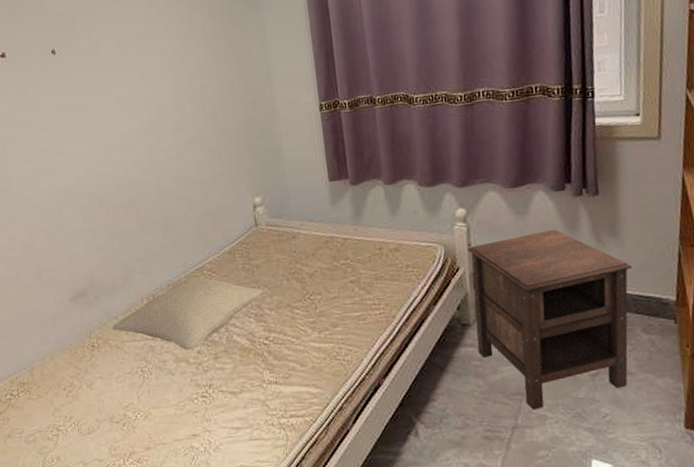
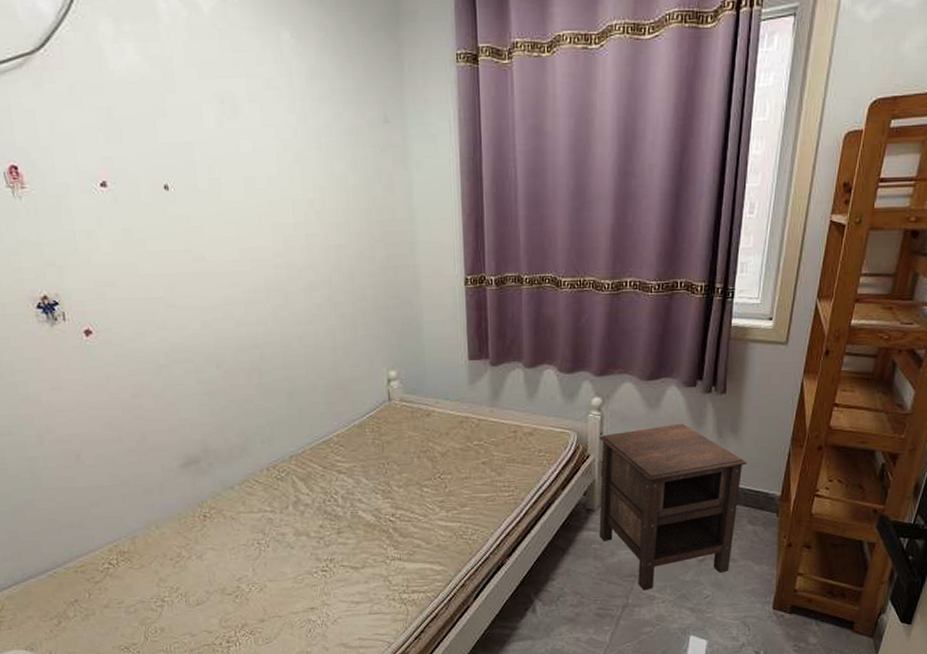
pillow: present [112,276,264,351] -> none [227,449,393,524]

